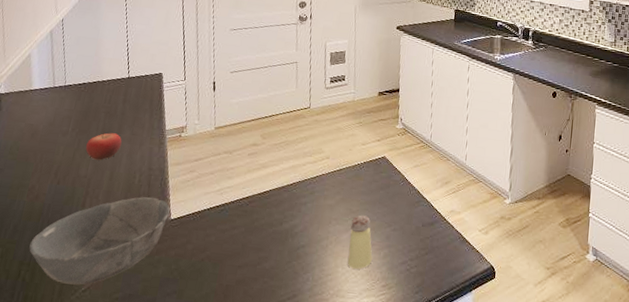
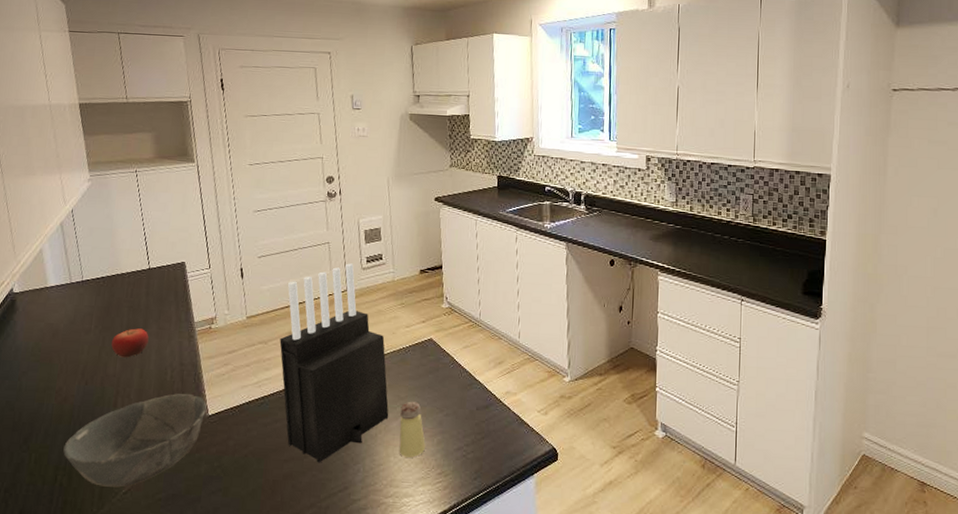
knife block: none [243,82,342,270] -> present [279,263,389,463]

